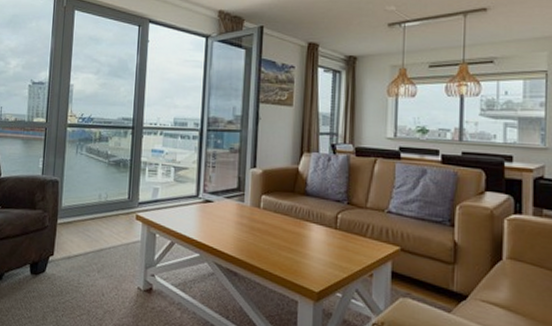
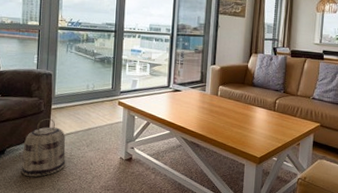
basket: none [20,235,73,310] -> present [21,118,66,178]

